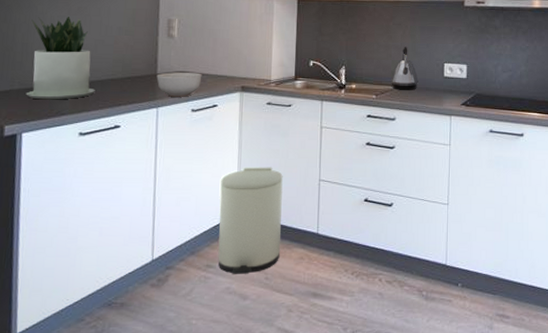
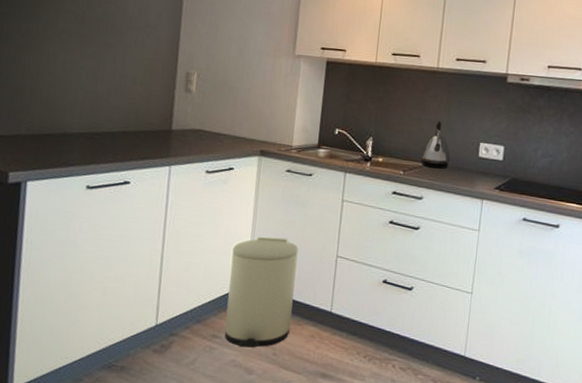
planter: present [26,17,95,100] -> none [32,59,106,150]
bowl: present [156,72,202,97] -> none [171,129,220,157]

